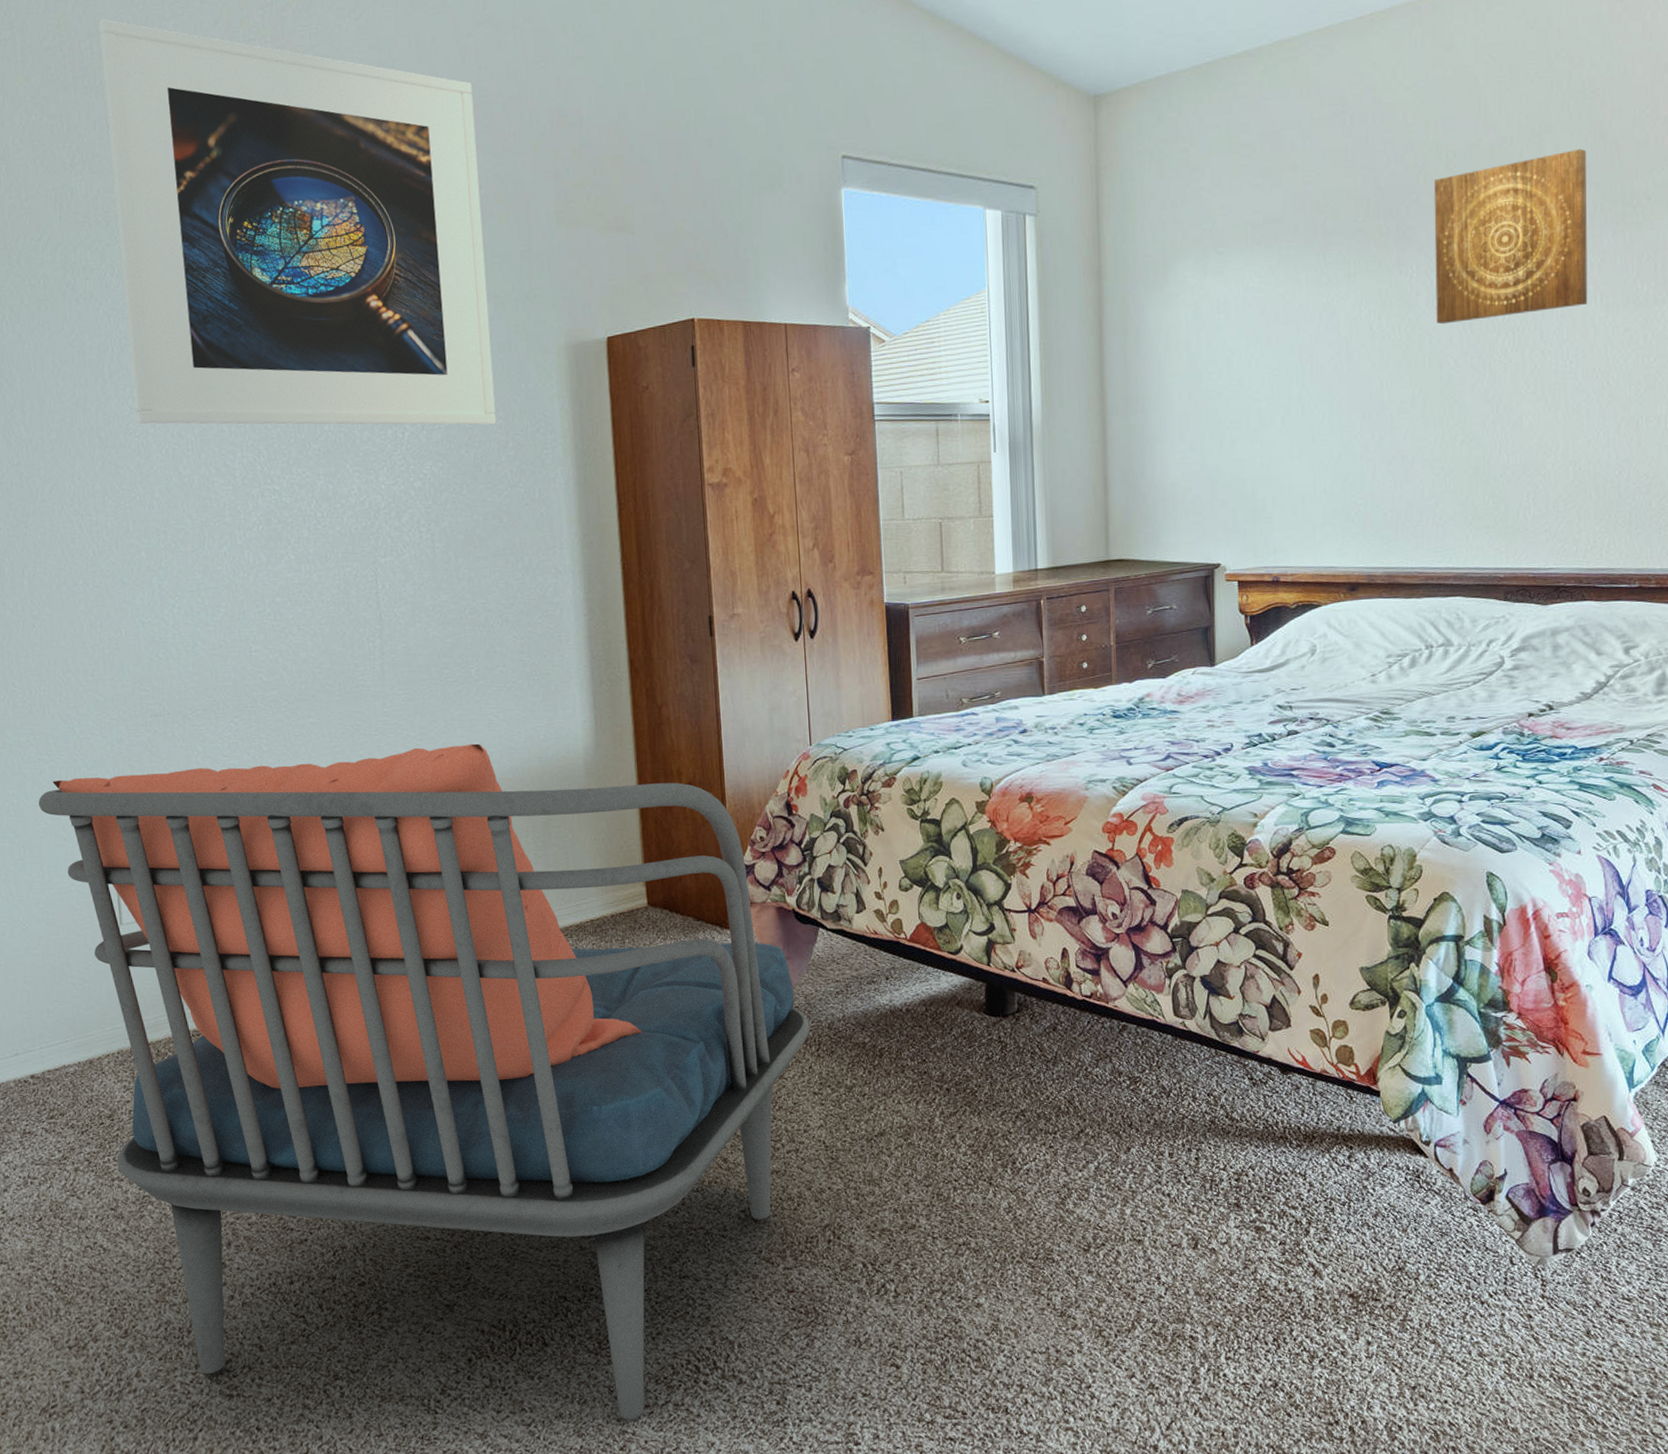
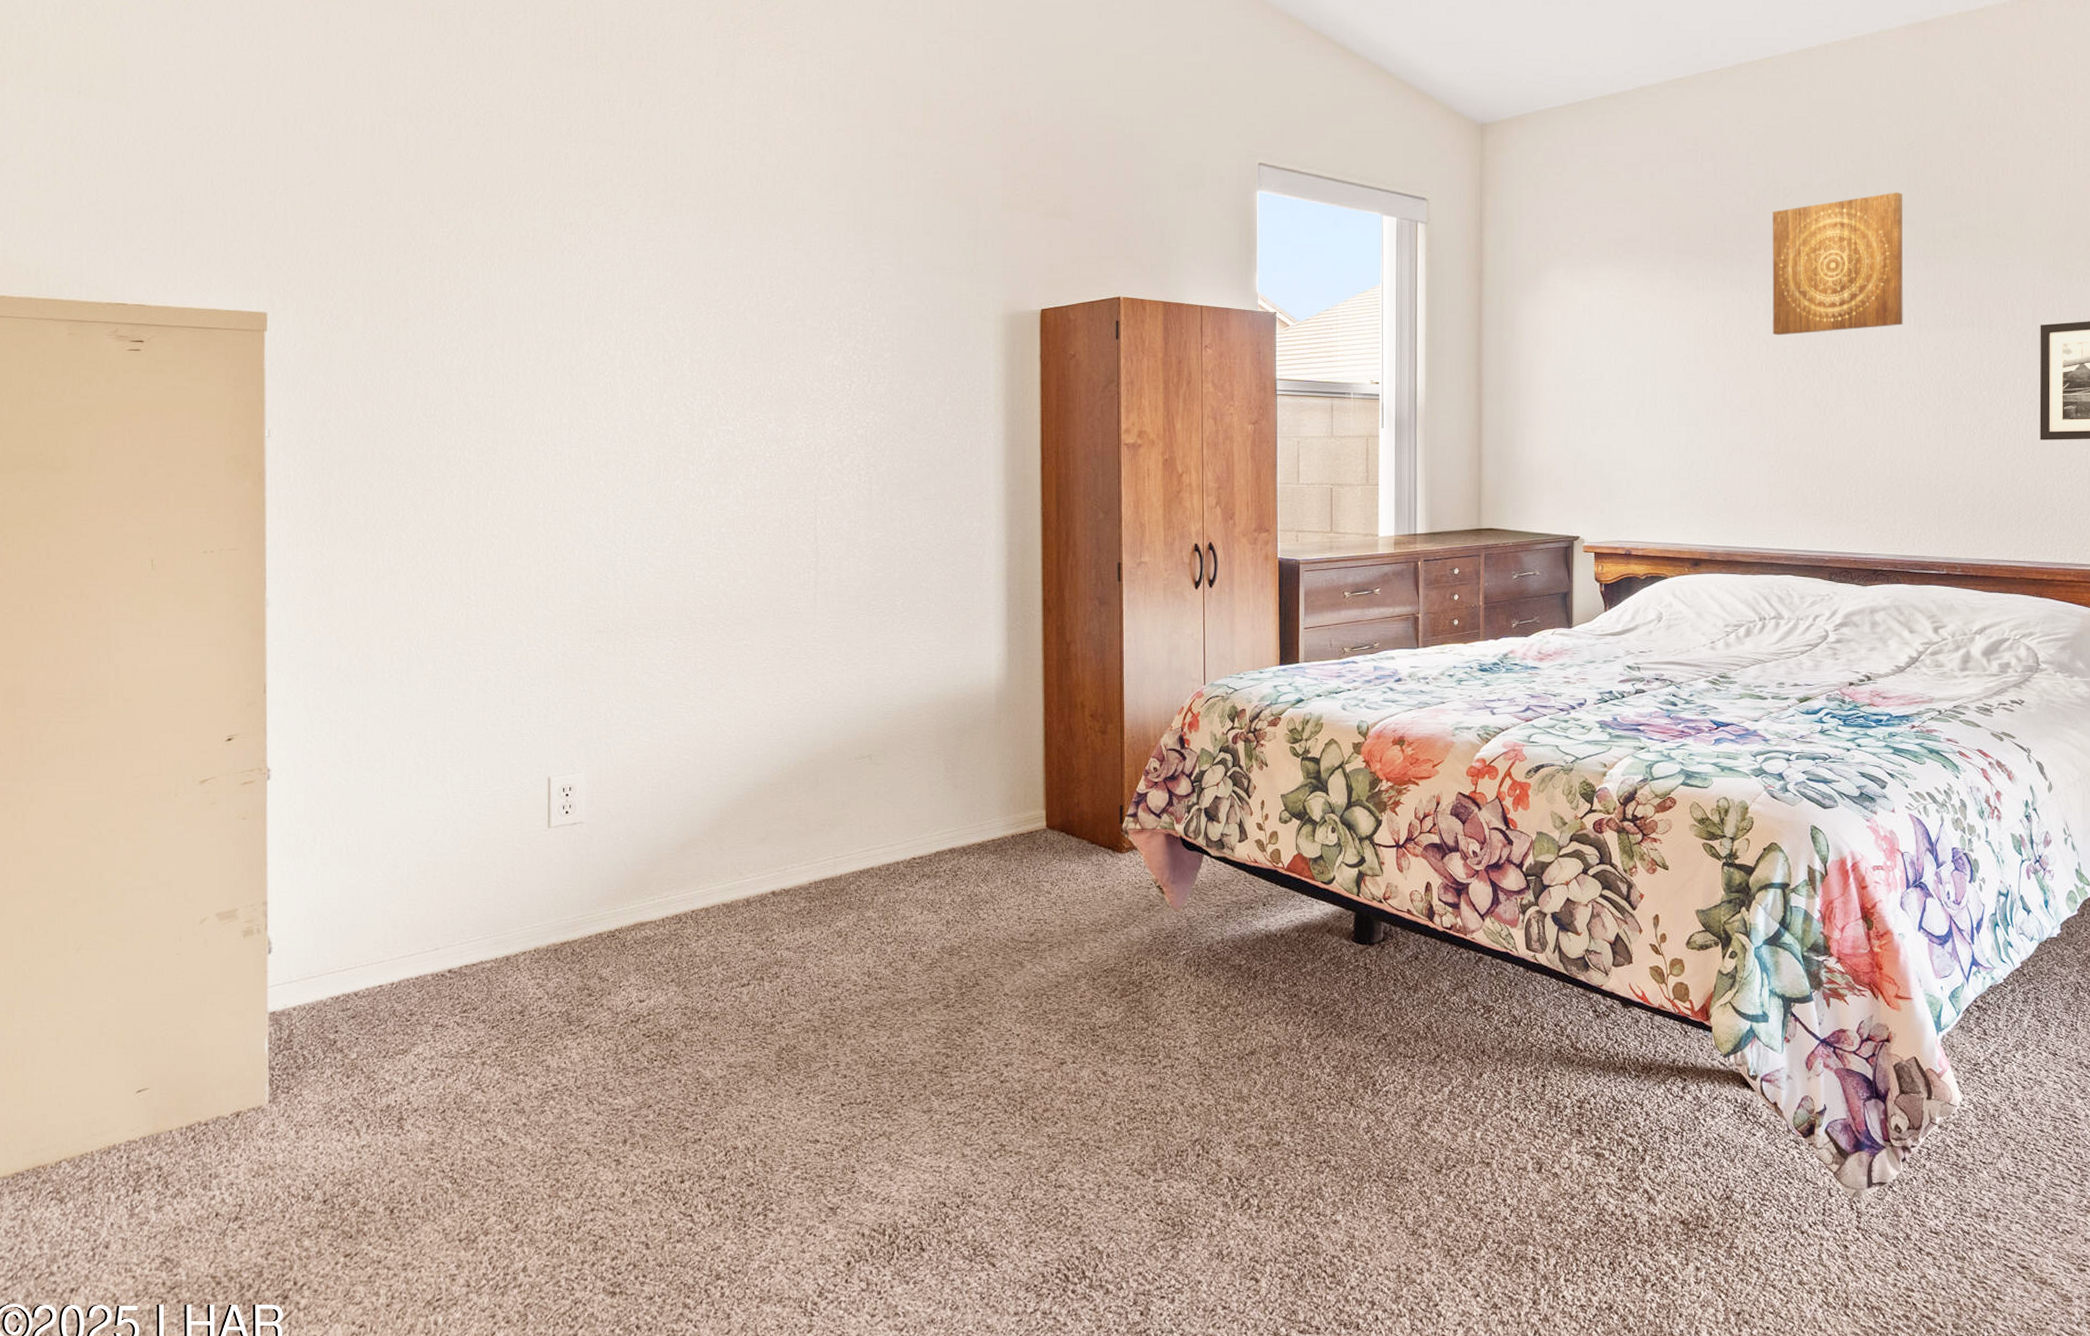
armchair: present [38,743,810,1420] -> none [481,670,1190,1327]
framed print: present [99,18,497,426] -> none [605,9,937,382]

